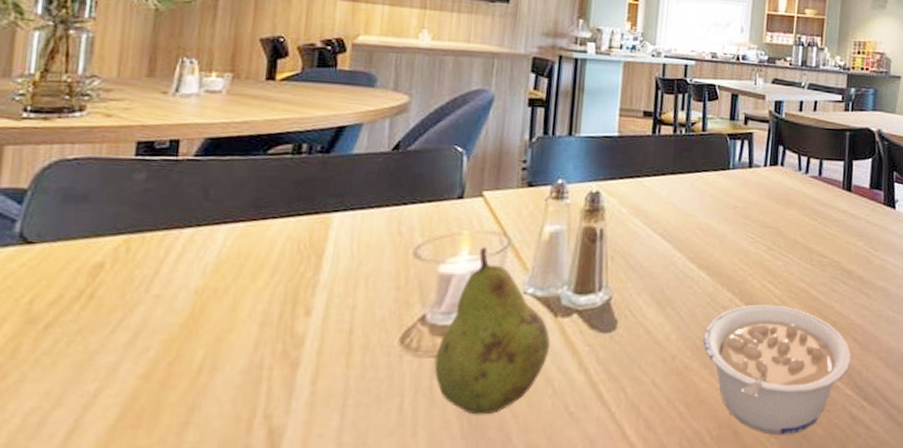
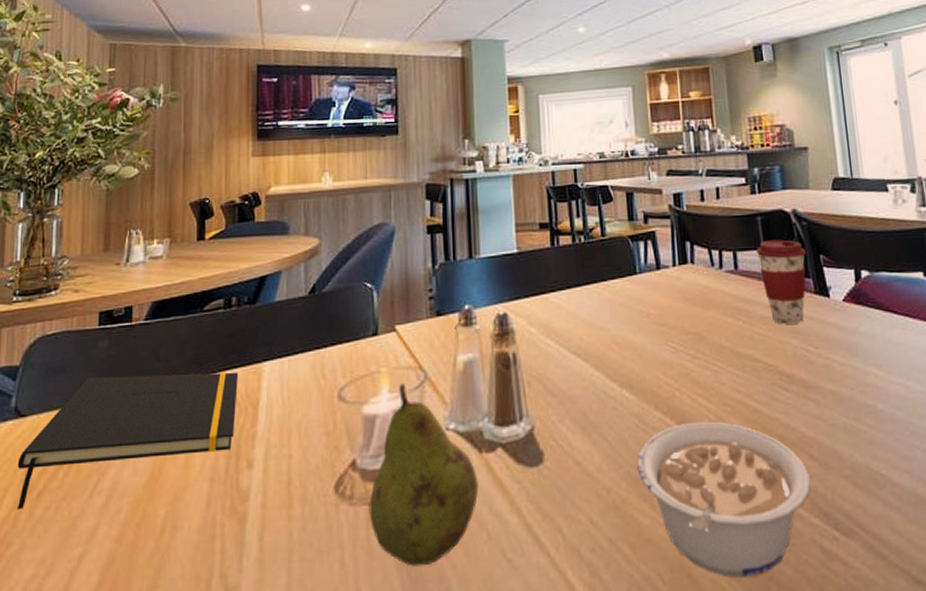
notepad: none [16,210,304,340] -> present [16,372,239,510]
coffee cup: none [839,153,883,228] -> present [755,240,807,324]

